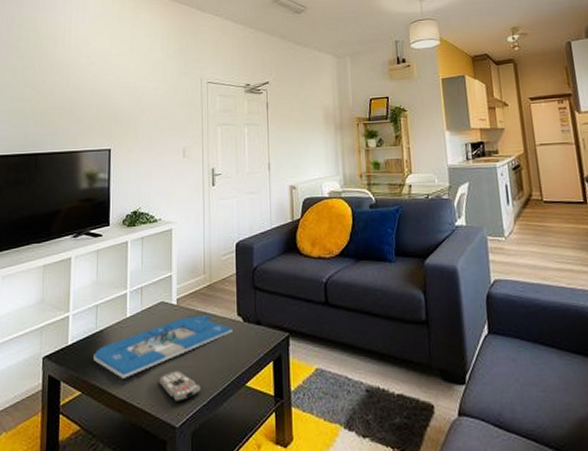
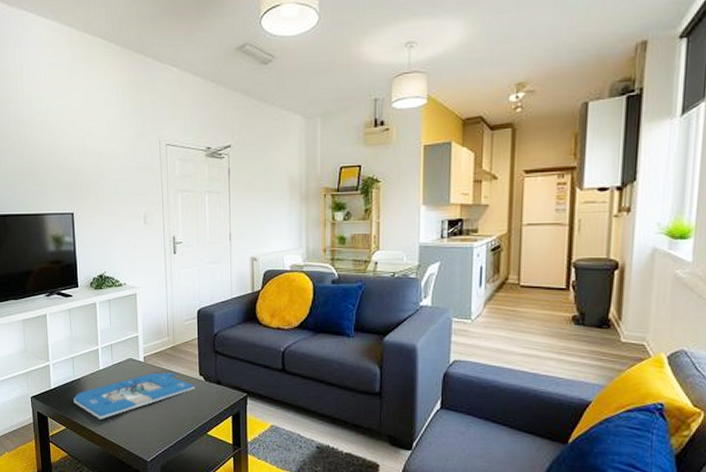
remote control: present [160,370,201,403] -> none [131,417,168,443]

